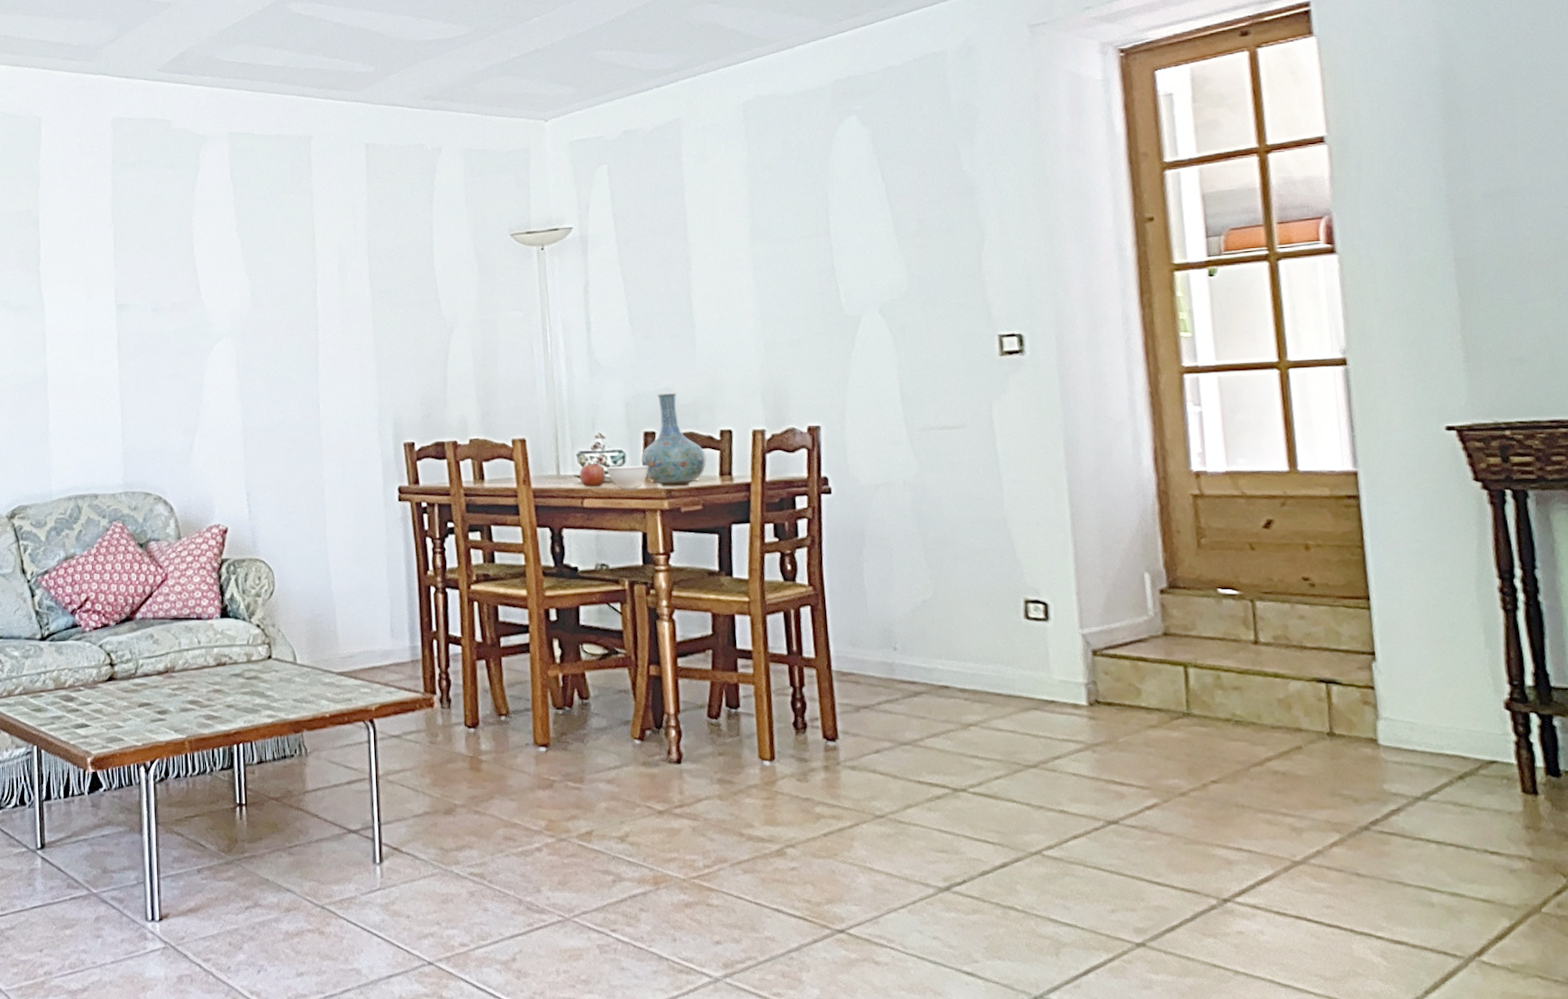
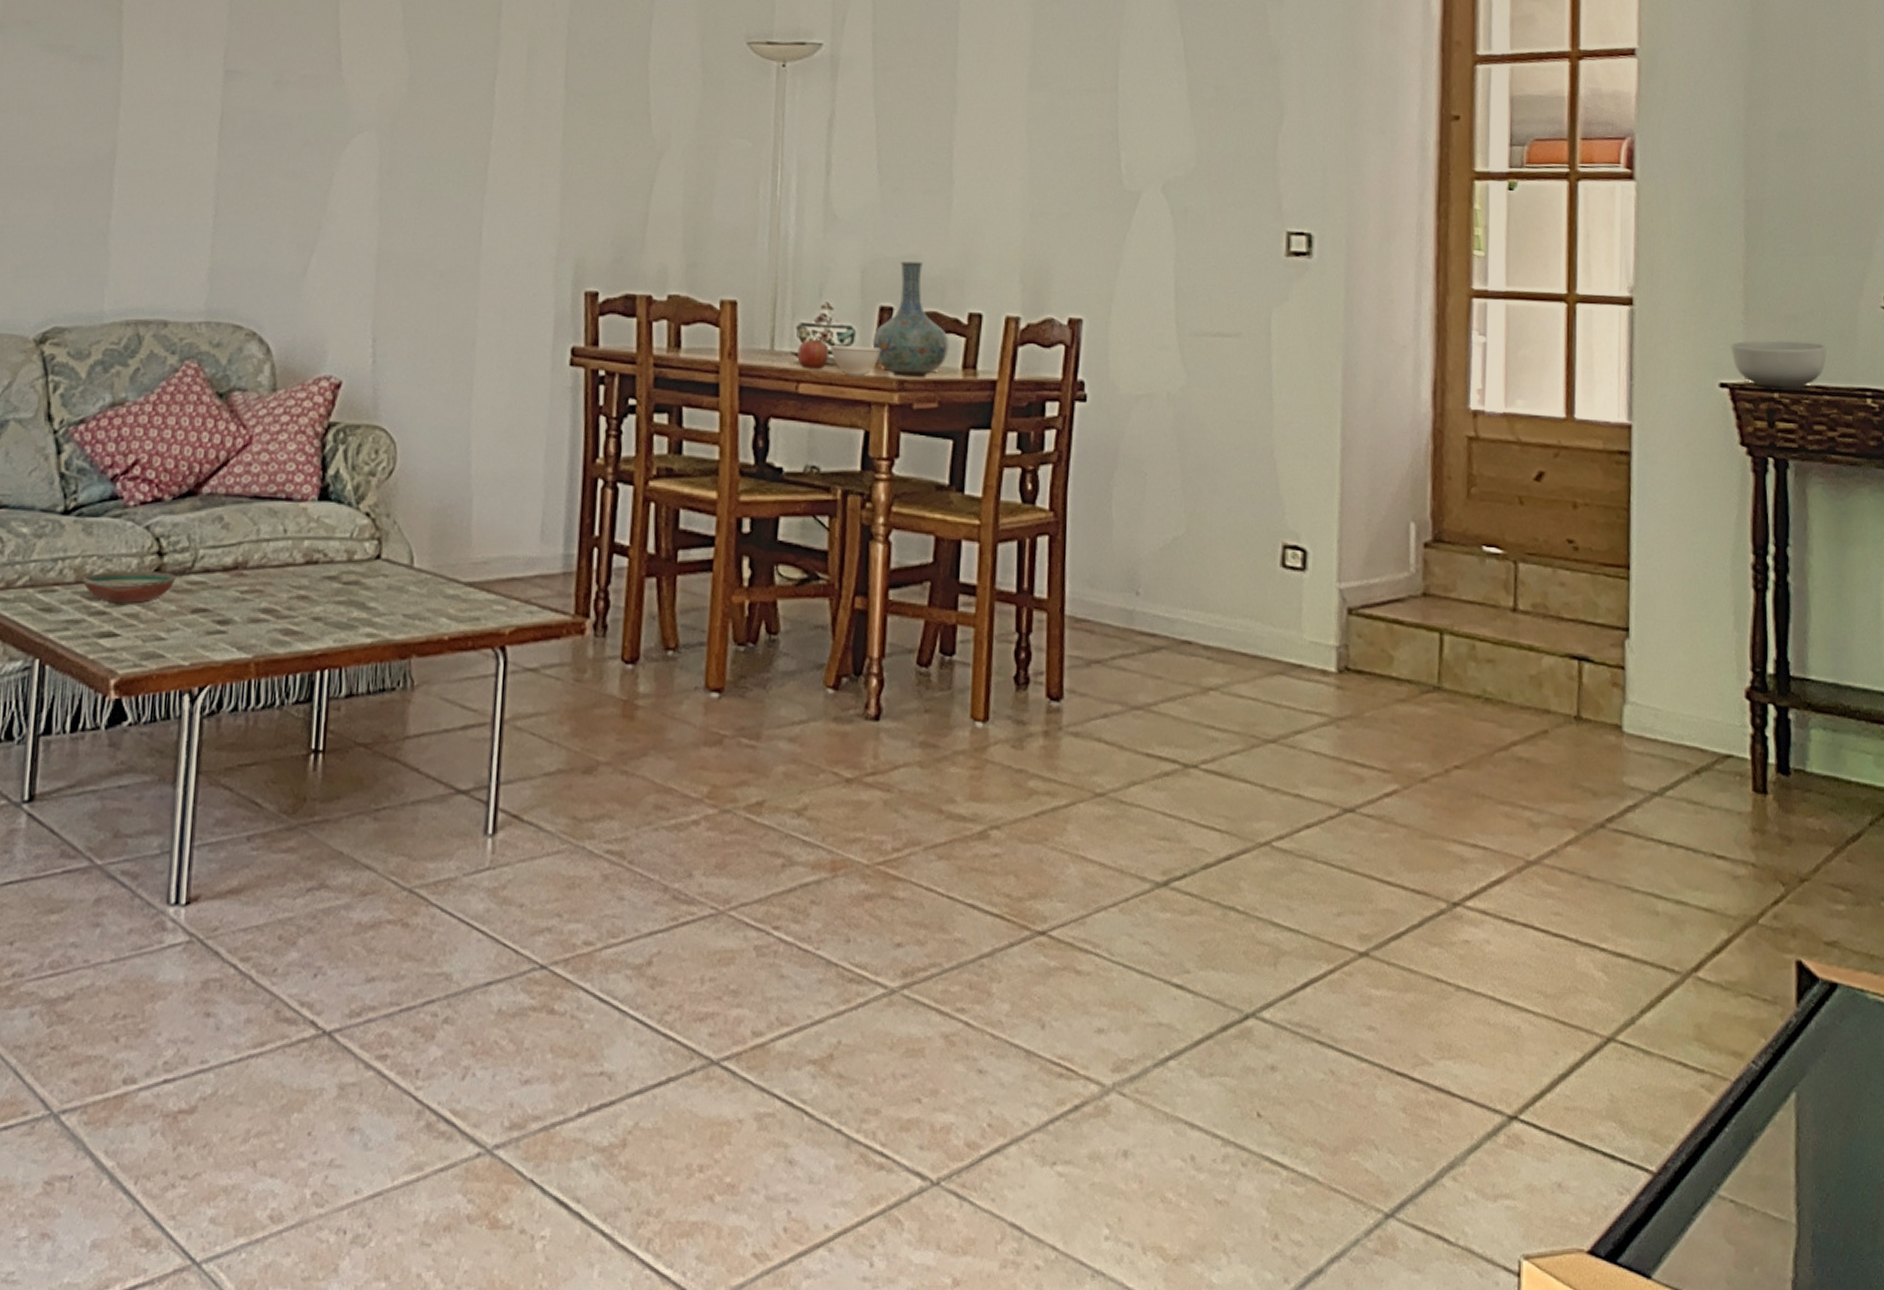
decorative bowl: none [59,677,125,703] -> present [82,570,176,605]
bowl: none [1454,381,1559,428] -> present [1731,340,1826,390]

